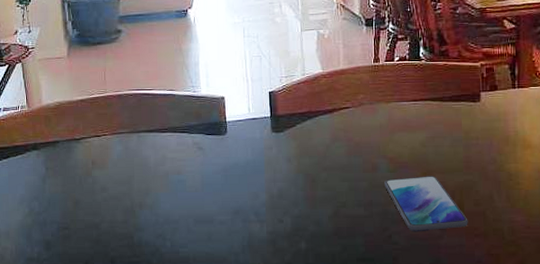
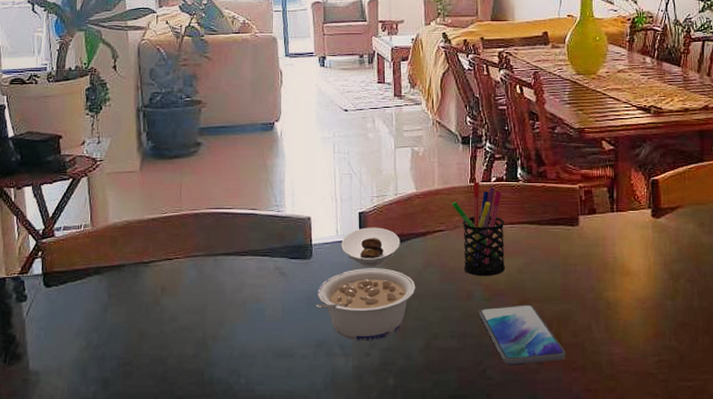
legume: none [231,143,324,209] -> present [315,268,416,341]
saucer: none [253,105,309,143] -> present [341,227,400,268]
pen holder: none [357,61,410,150] -> present [452,181,506,277]

